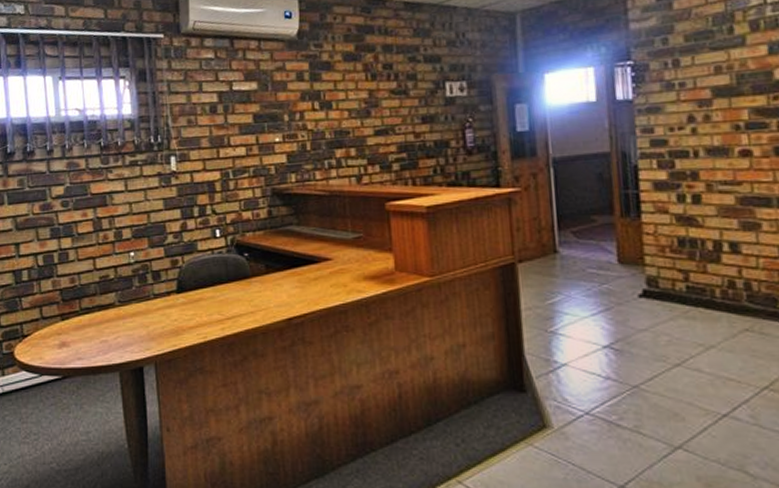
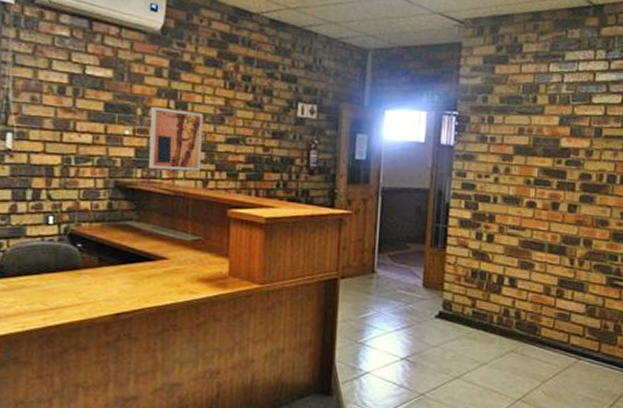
wall art: none [297,109,353,172] -> present [148,106,204,171]

